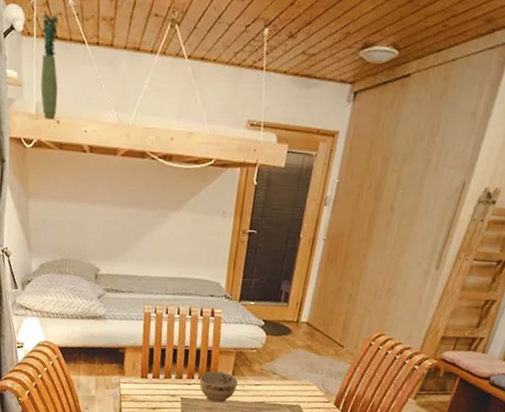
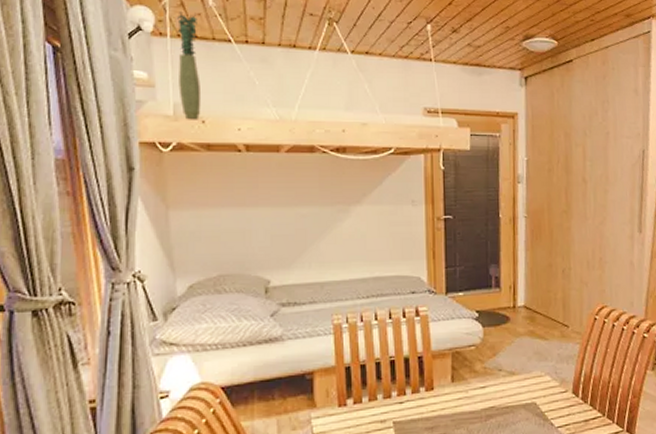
teacup: present [199,371,238,403] -> none [413,379,460,419]

